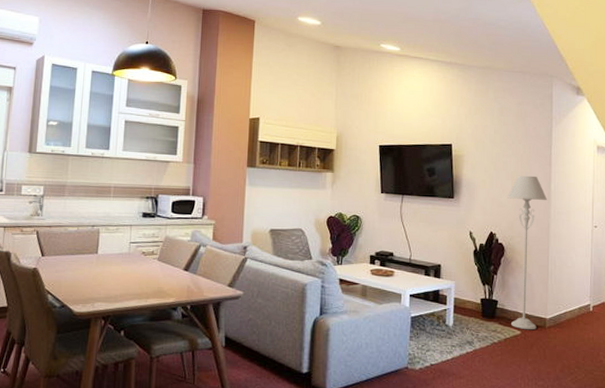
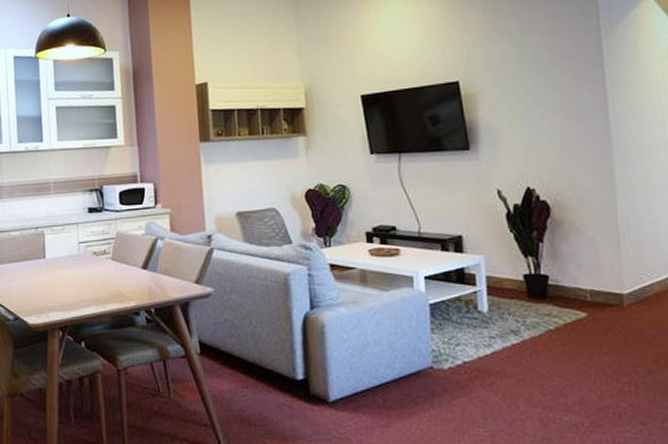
floor lamp: present [507,175,548,330] -> none [545,107,610,311]

